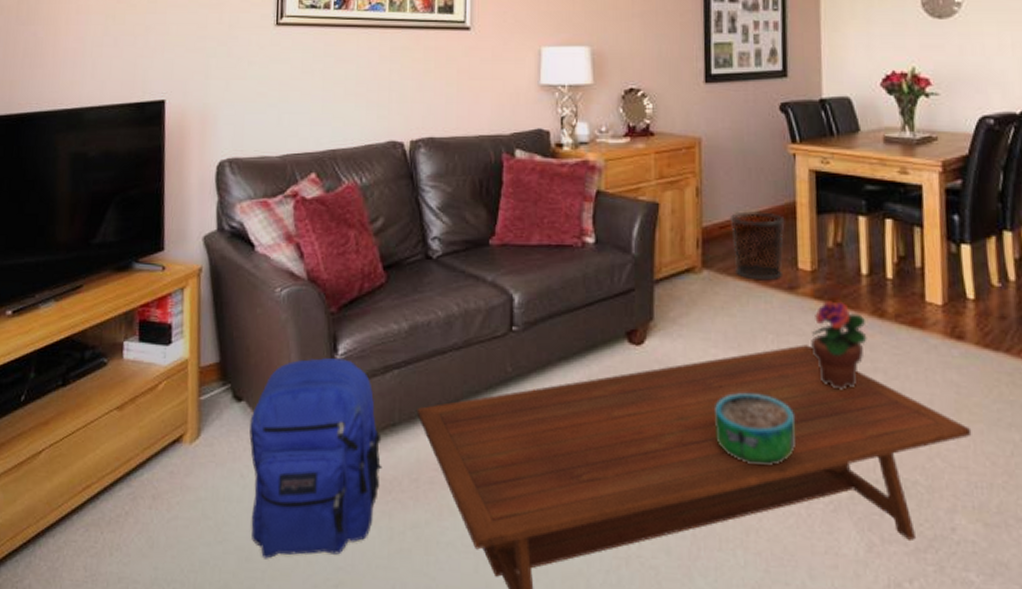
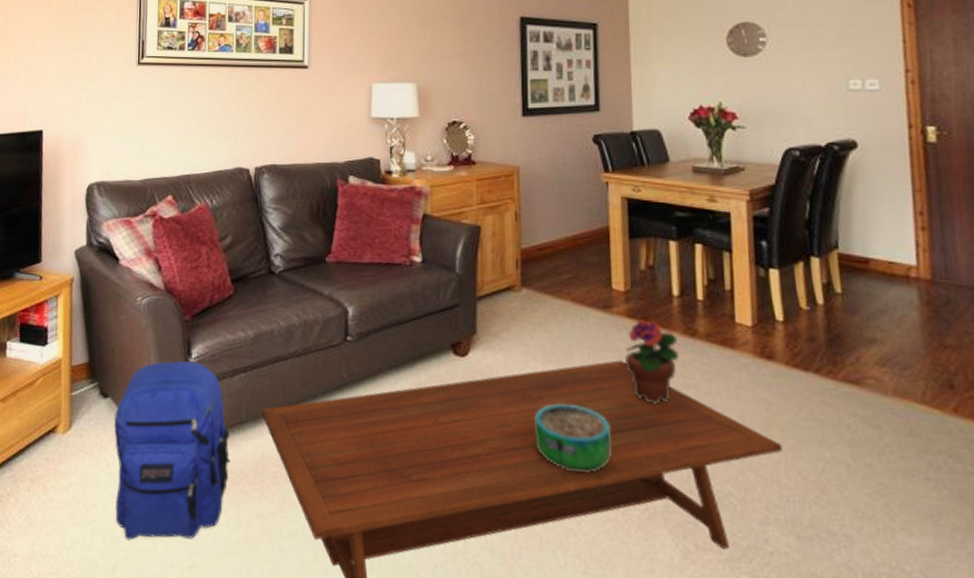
waste bin: present [729,211,785,281] -> none [546,235,599,300]

